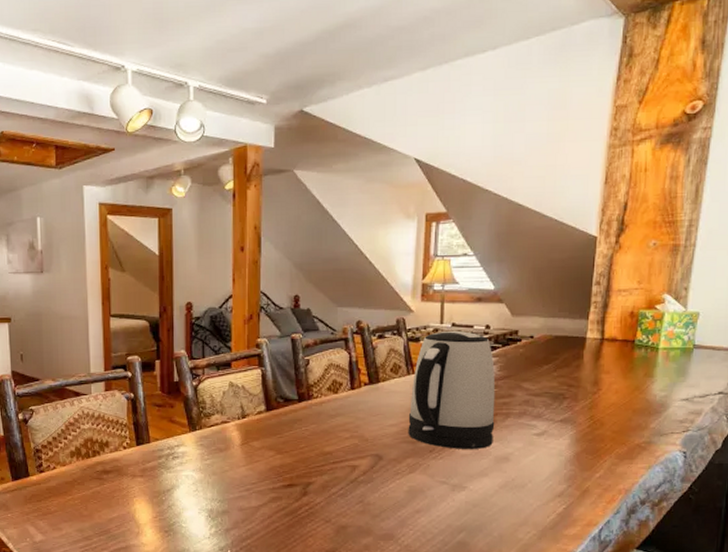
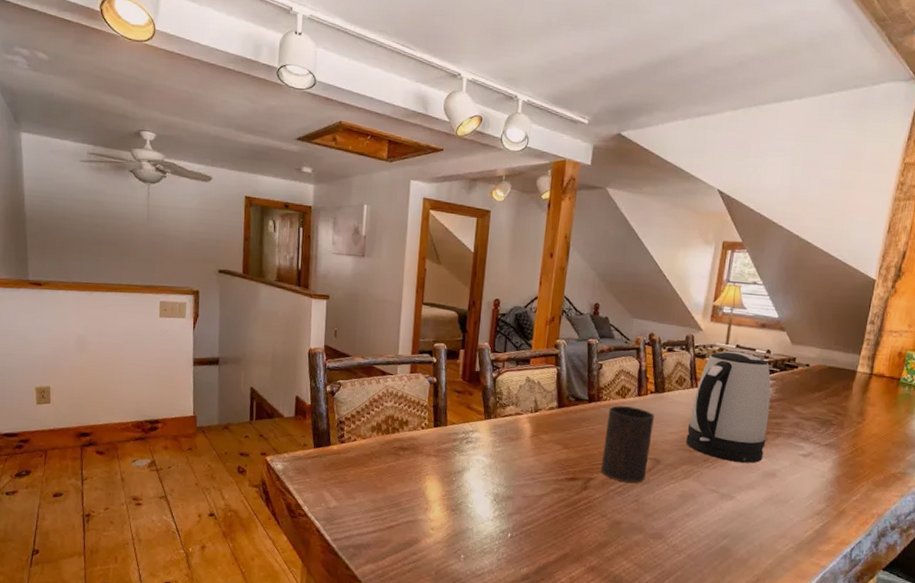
cup: none [320,402,371,484] -> present [601,405,654,484]

